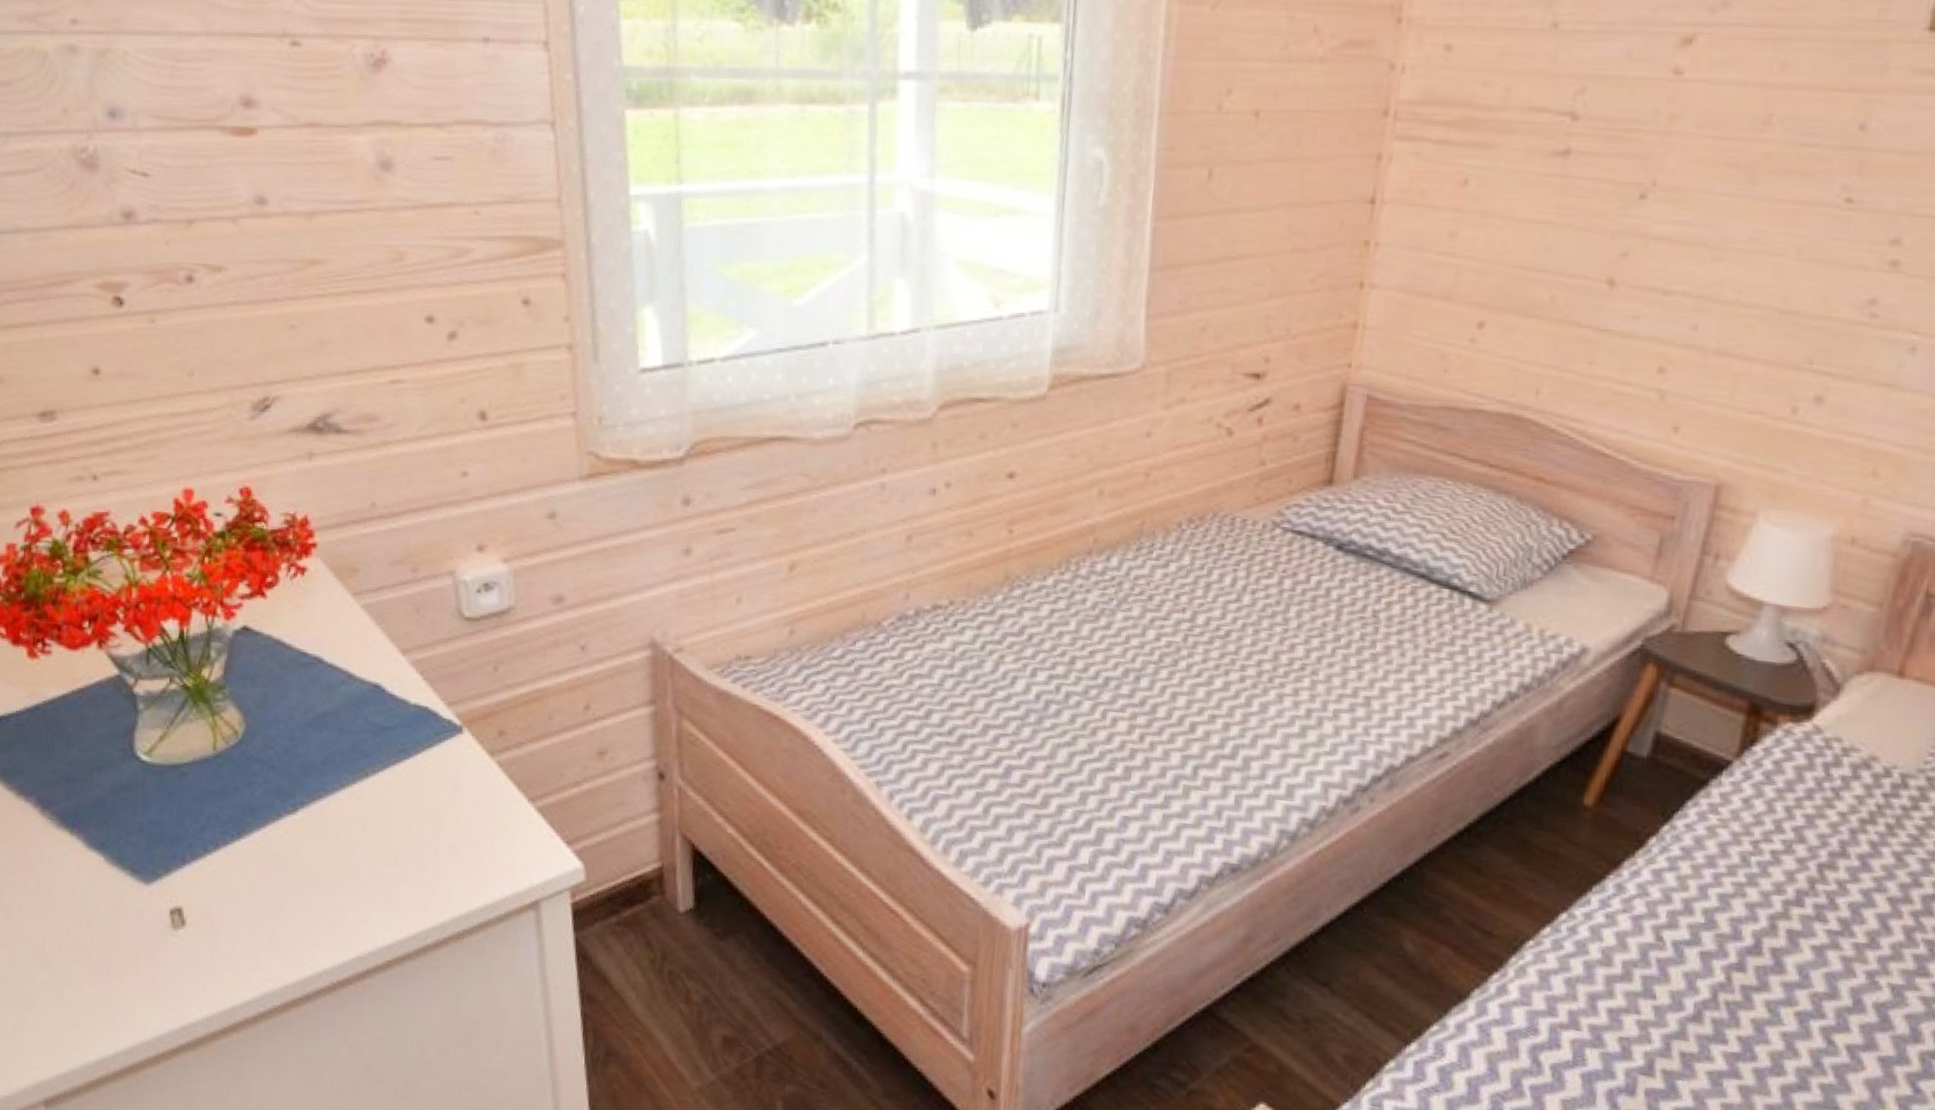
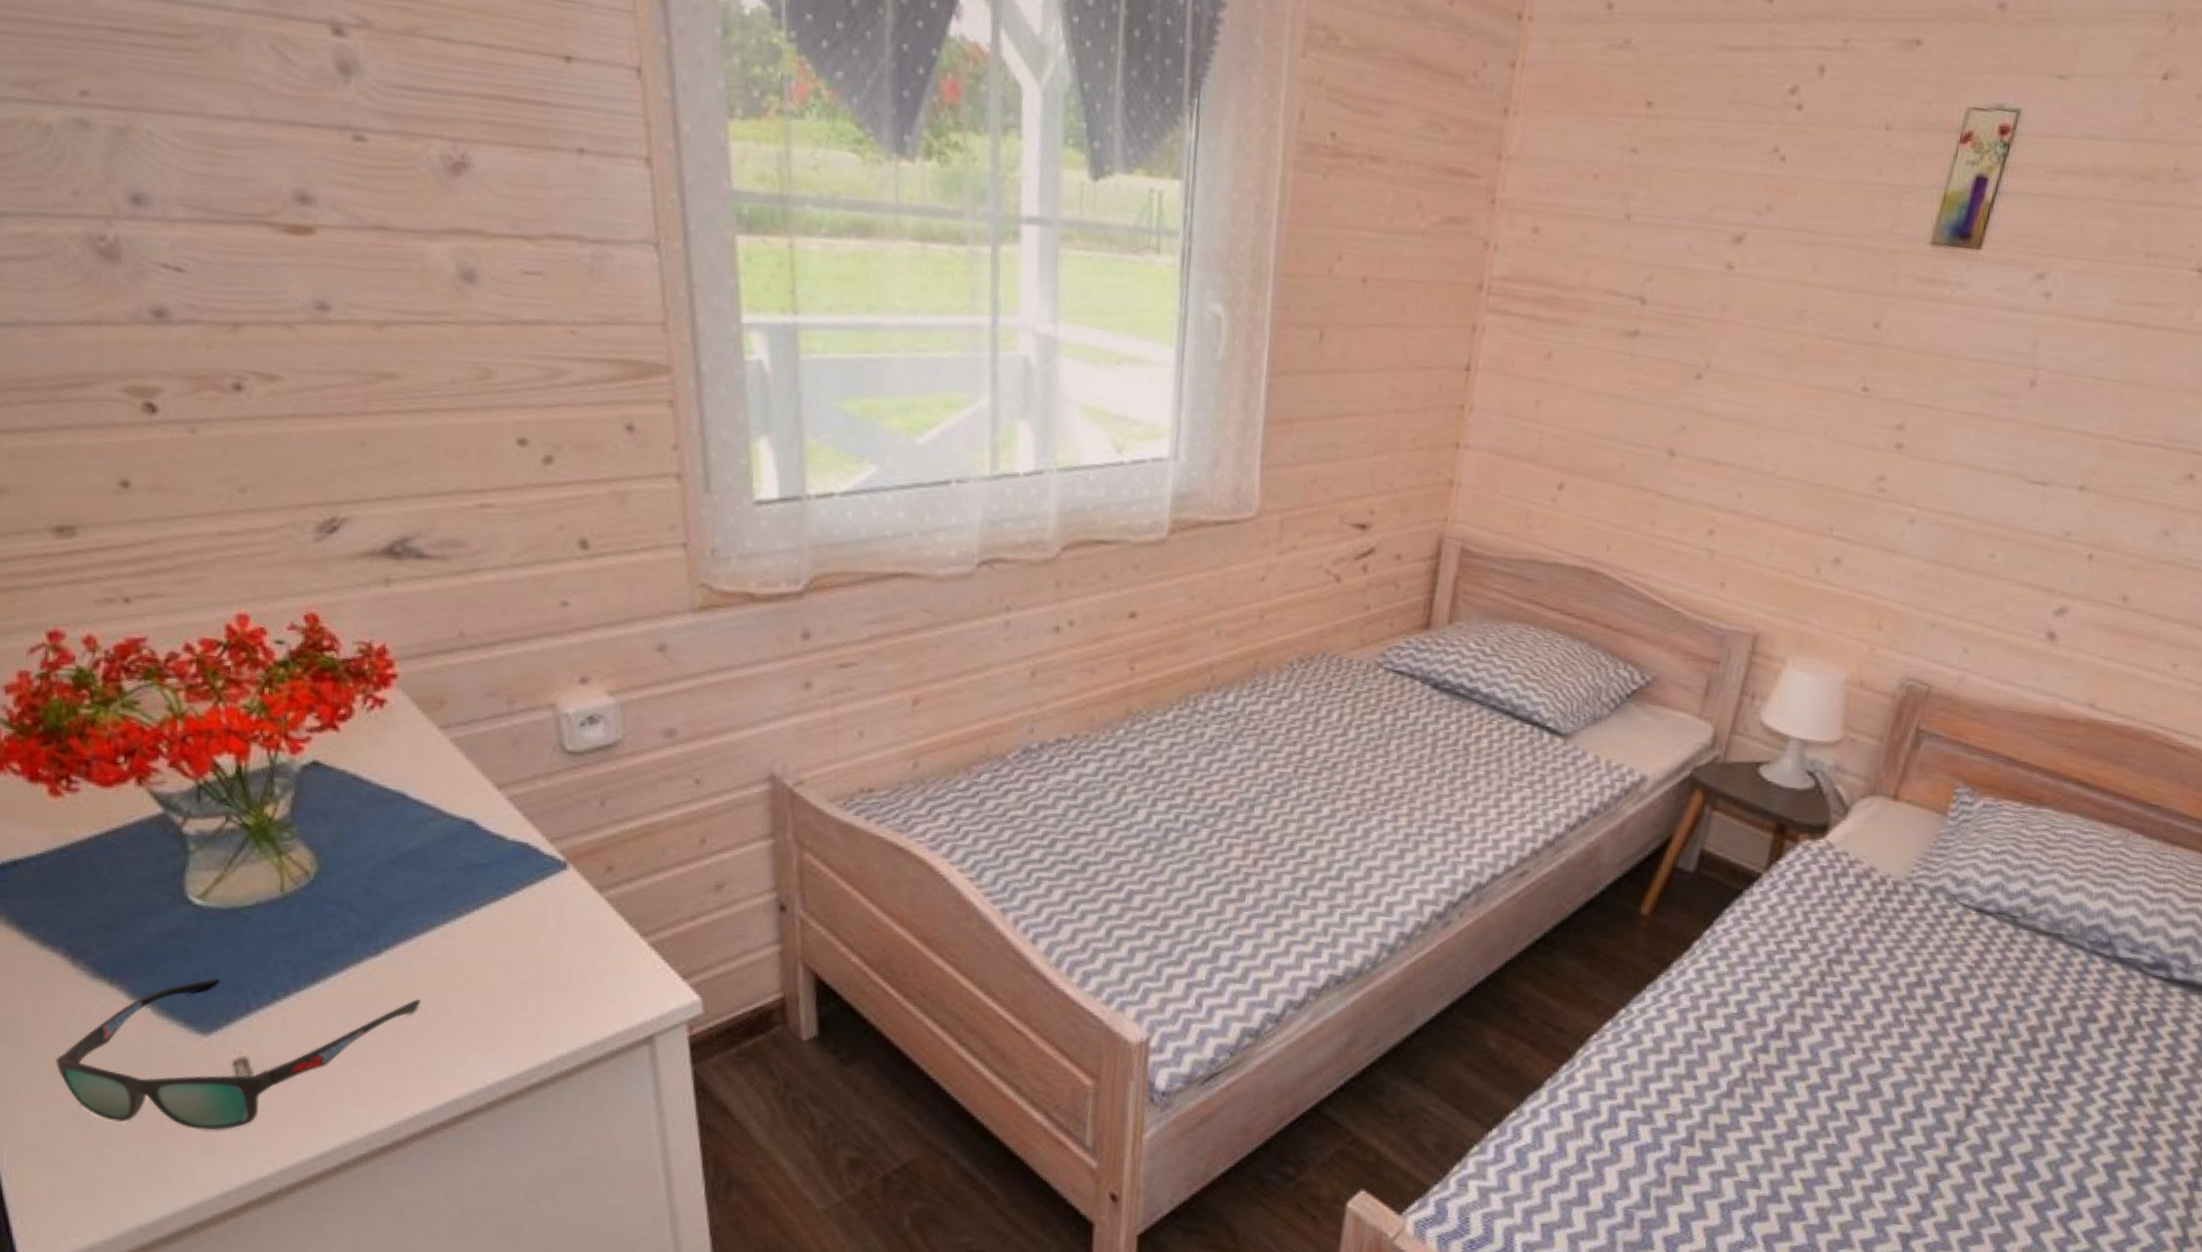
sunglasses: none [24,831,331,976] -> present [54,979,420,1131]

